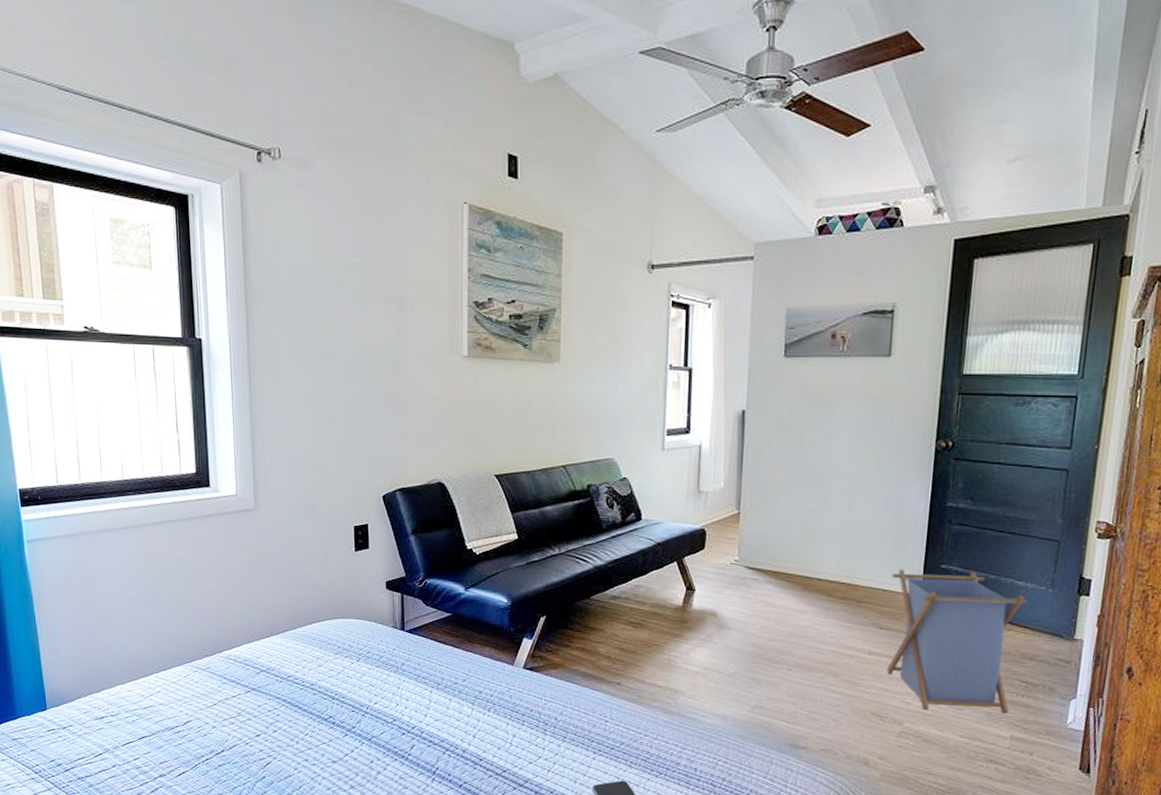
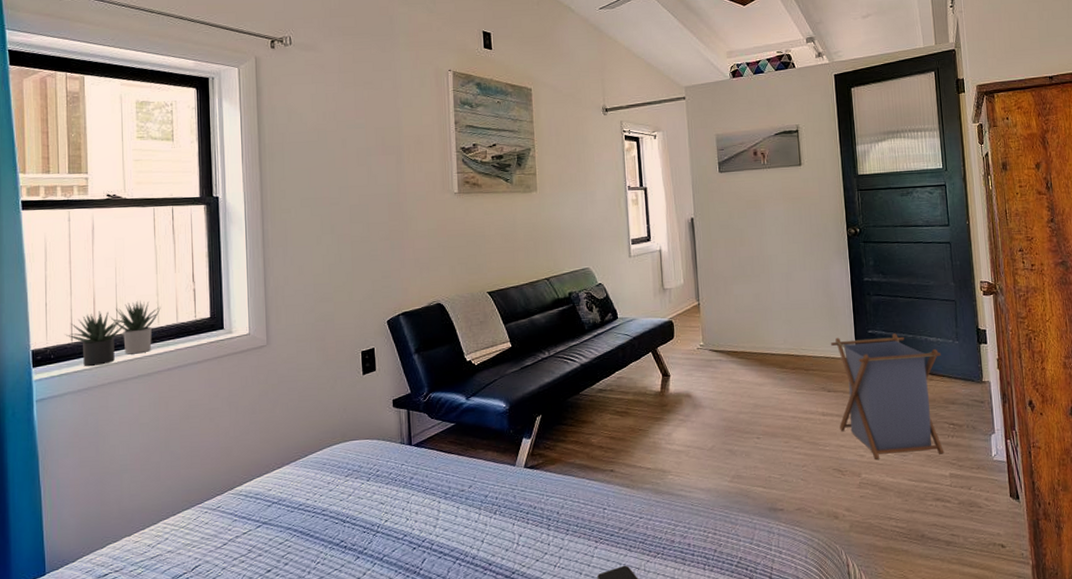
succulent plant: none [50,448,145,513] -> present [65,301,161,367]

